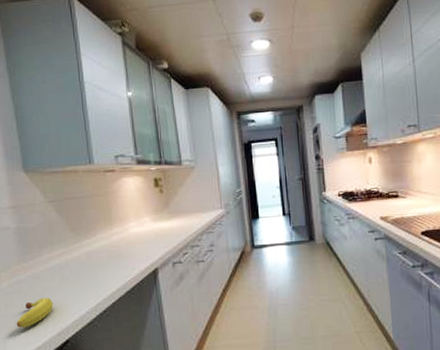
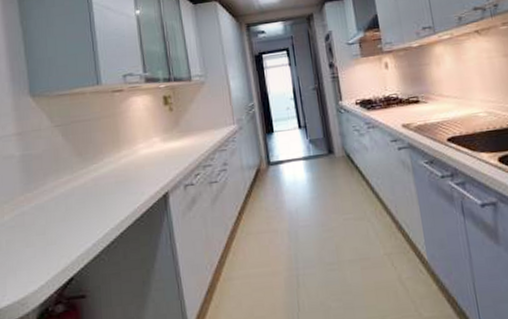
fruit: present [16,298,53,328] -> none [17,230,58,266]

